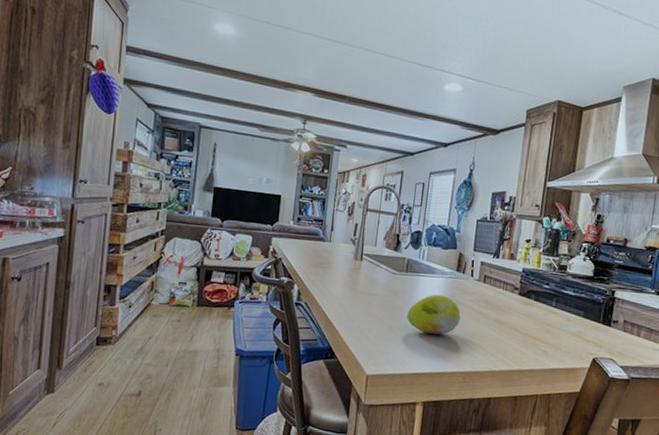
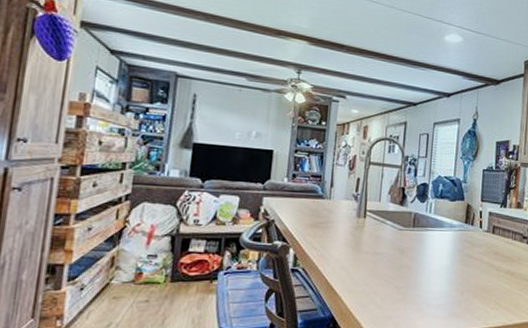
fruit: present [407,294,461,335] -> none [416,249,472,292]

